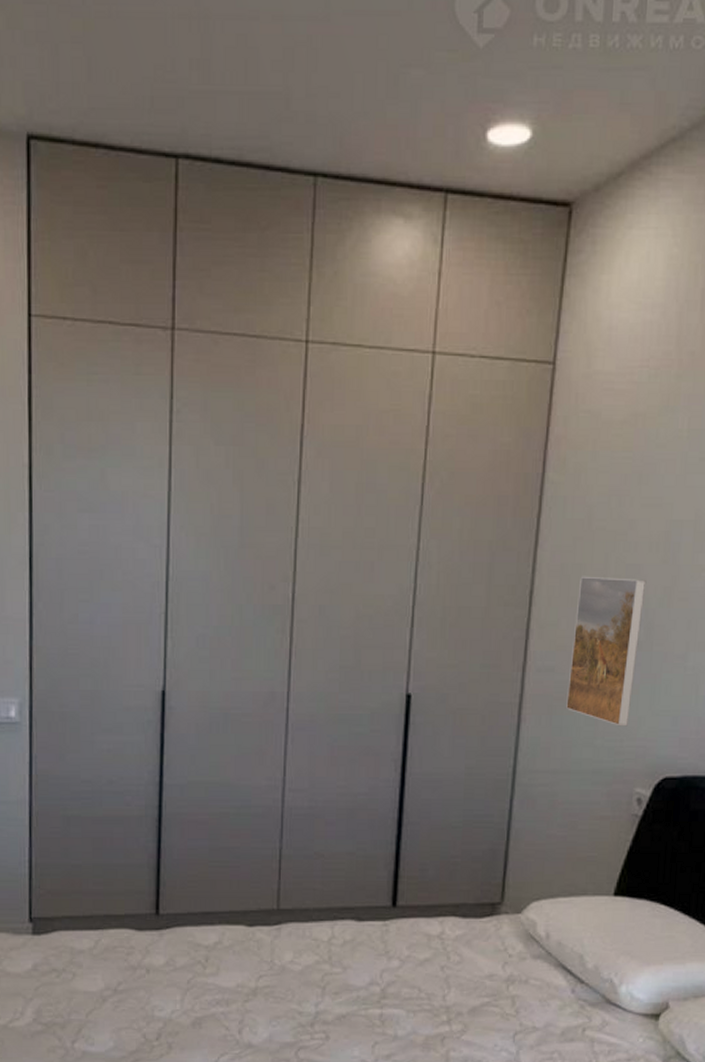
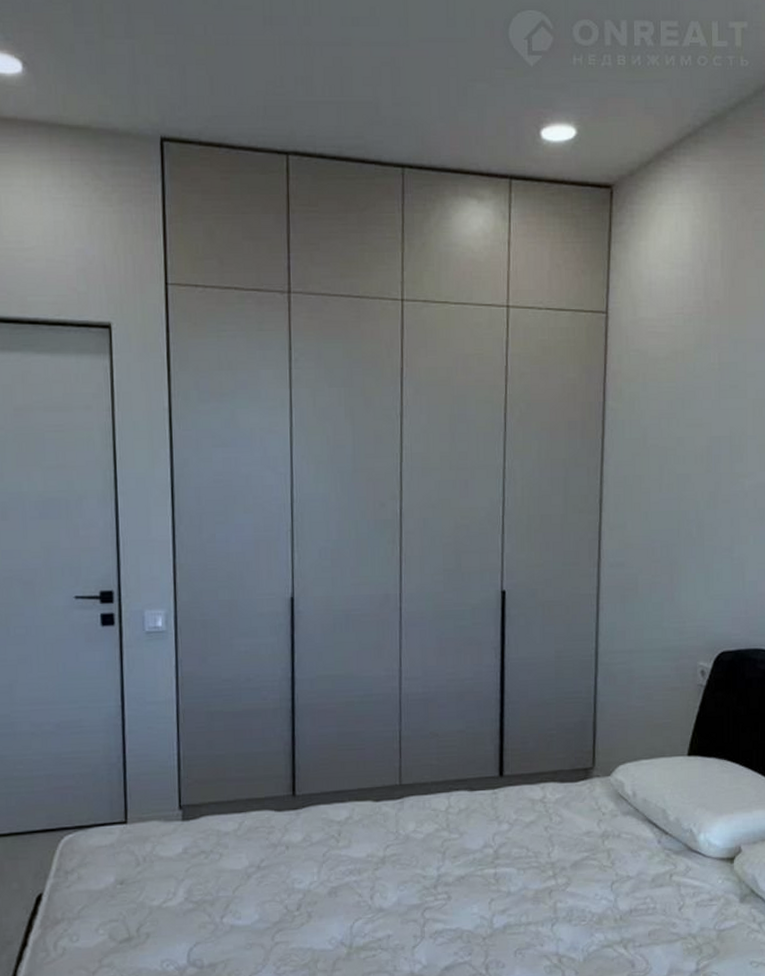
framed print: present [566,576,647,727] -> none [636,485,695,610]

